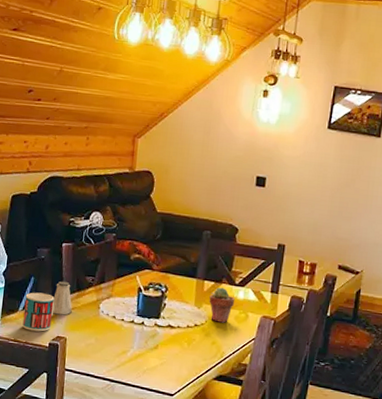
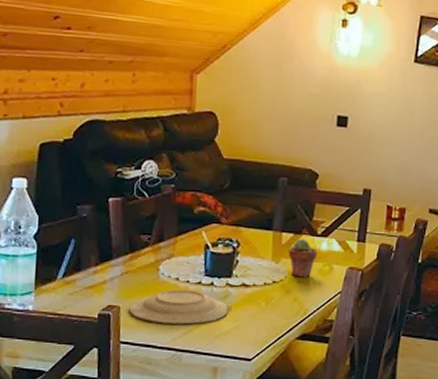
mug: present [22,292,55,332] -> none [63,256,103,302]
saltshaker: present [53,281,72,315] -> none [100,241,125,281]
plate: none [73,326,156,359] -> present [129,289,229,325]

